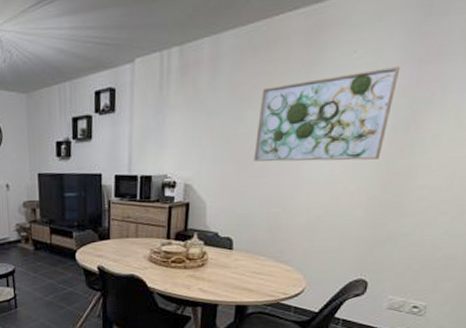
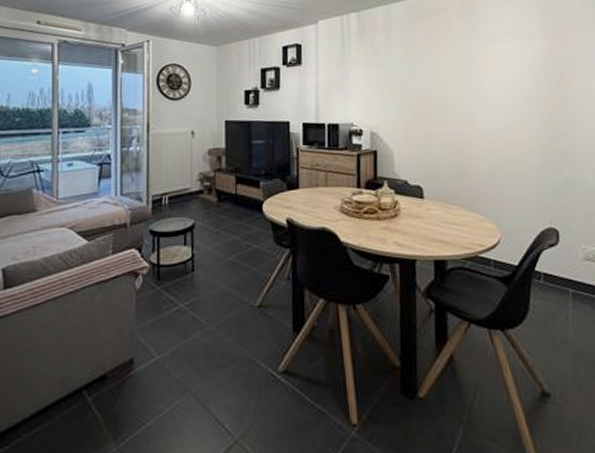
wall art: present [253,66,401,162] -> none [431,35,542,112]

